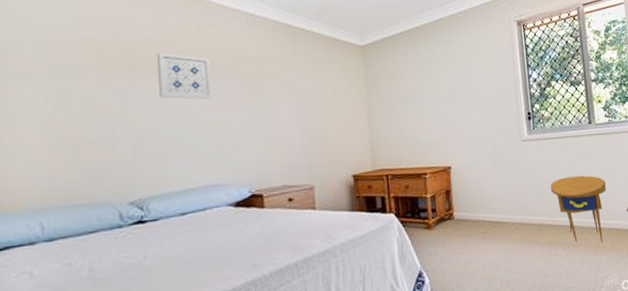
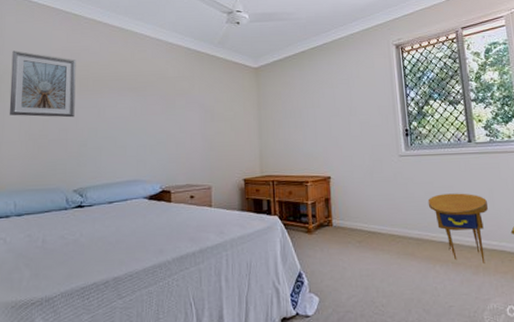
picture frame: none [16,20,123,111] -> present [9,50,76,118]
wall art: present [157,52,213,99] -> none [100,73,138,110]

